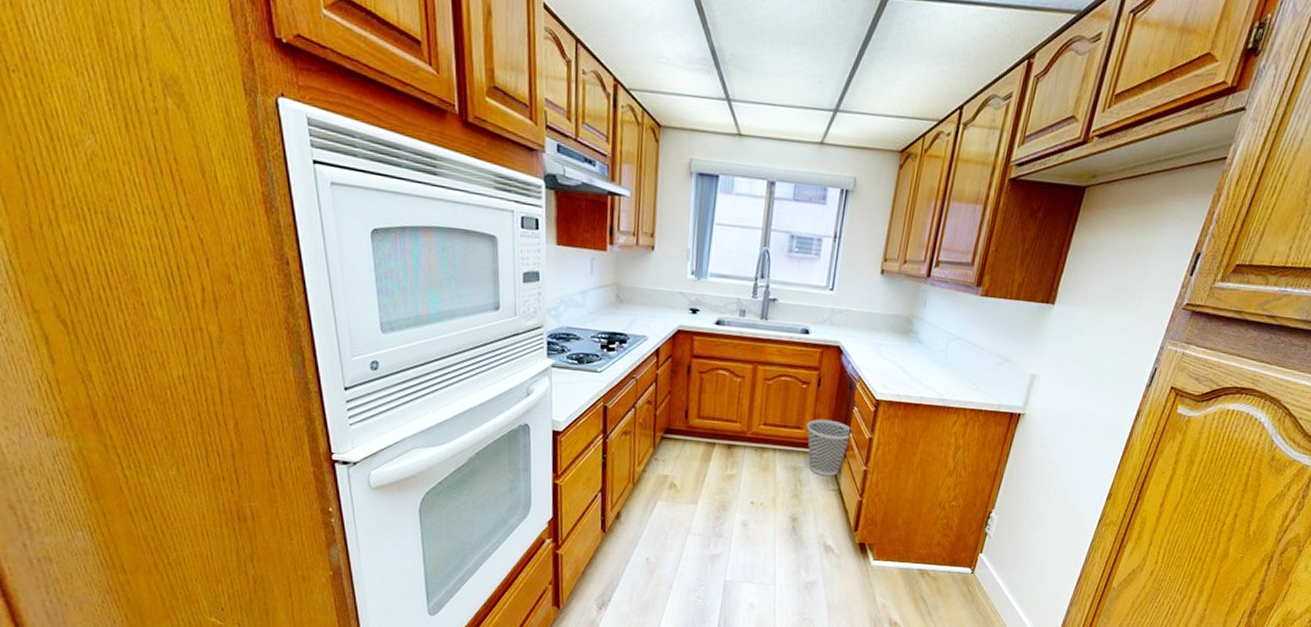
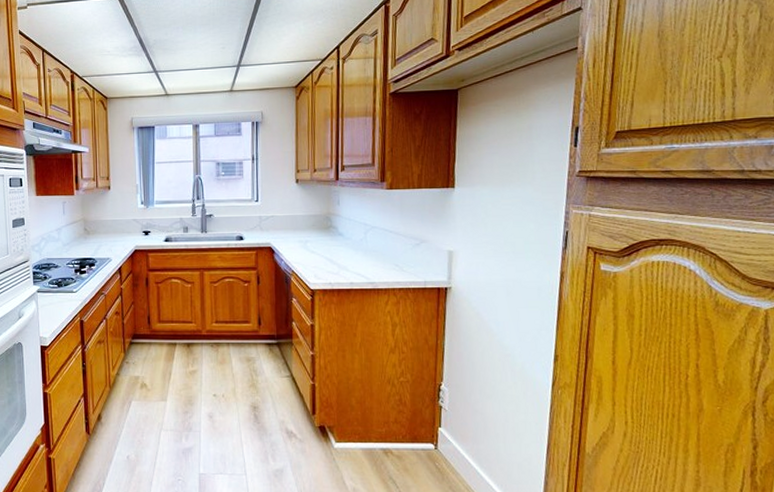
wastebasket: present [806,419,852,477] -> none [253,312,295,364]

